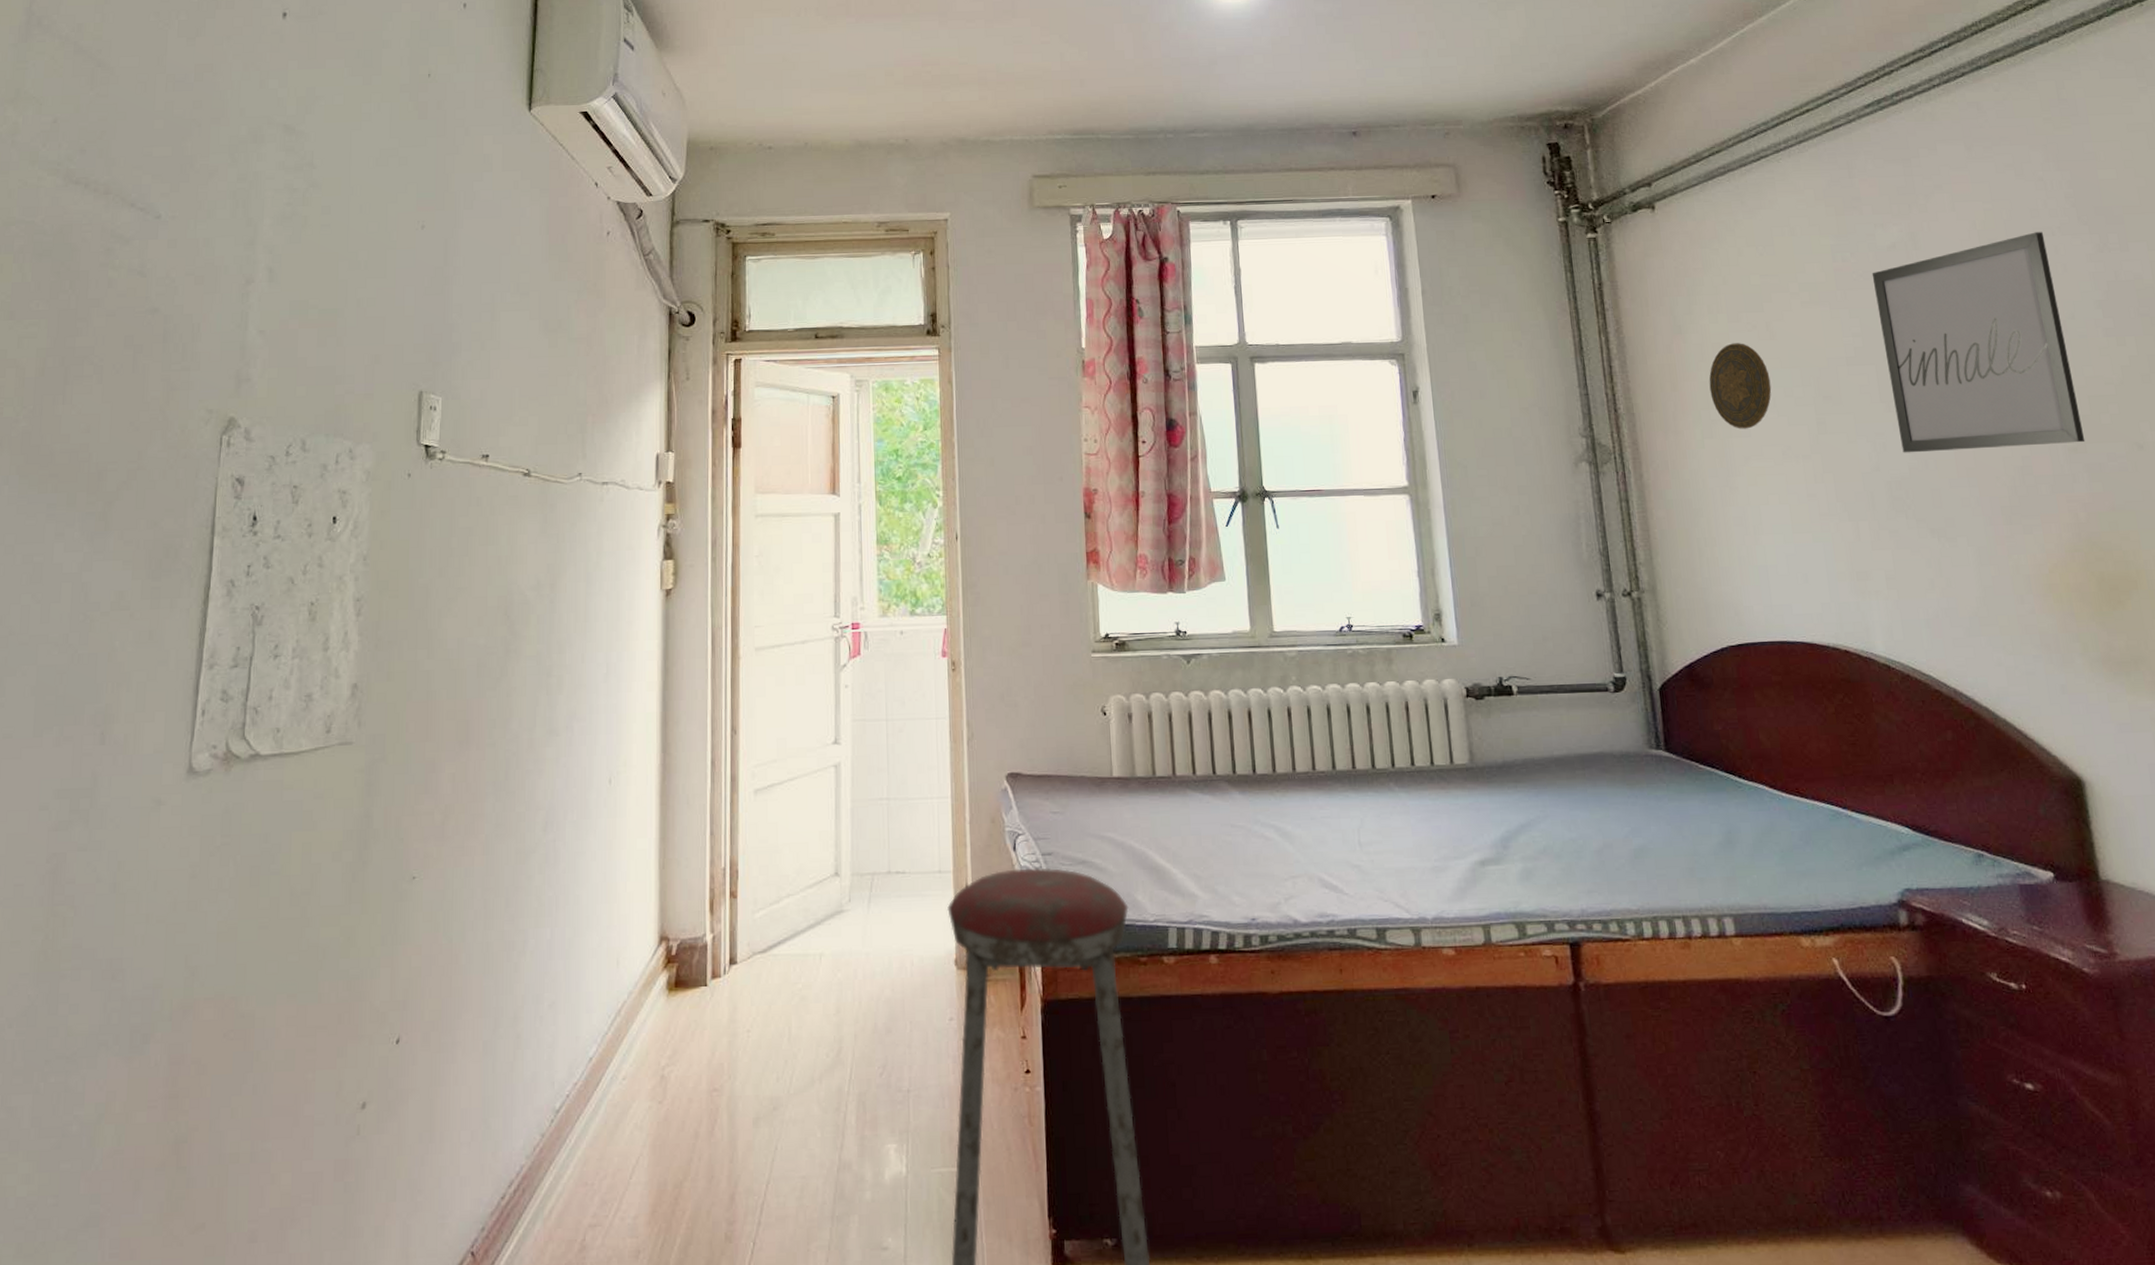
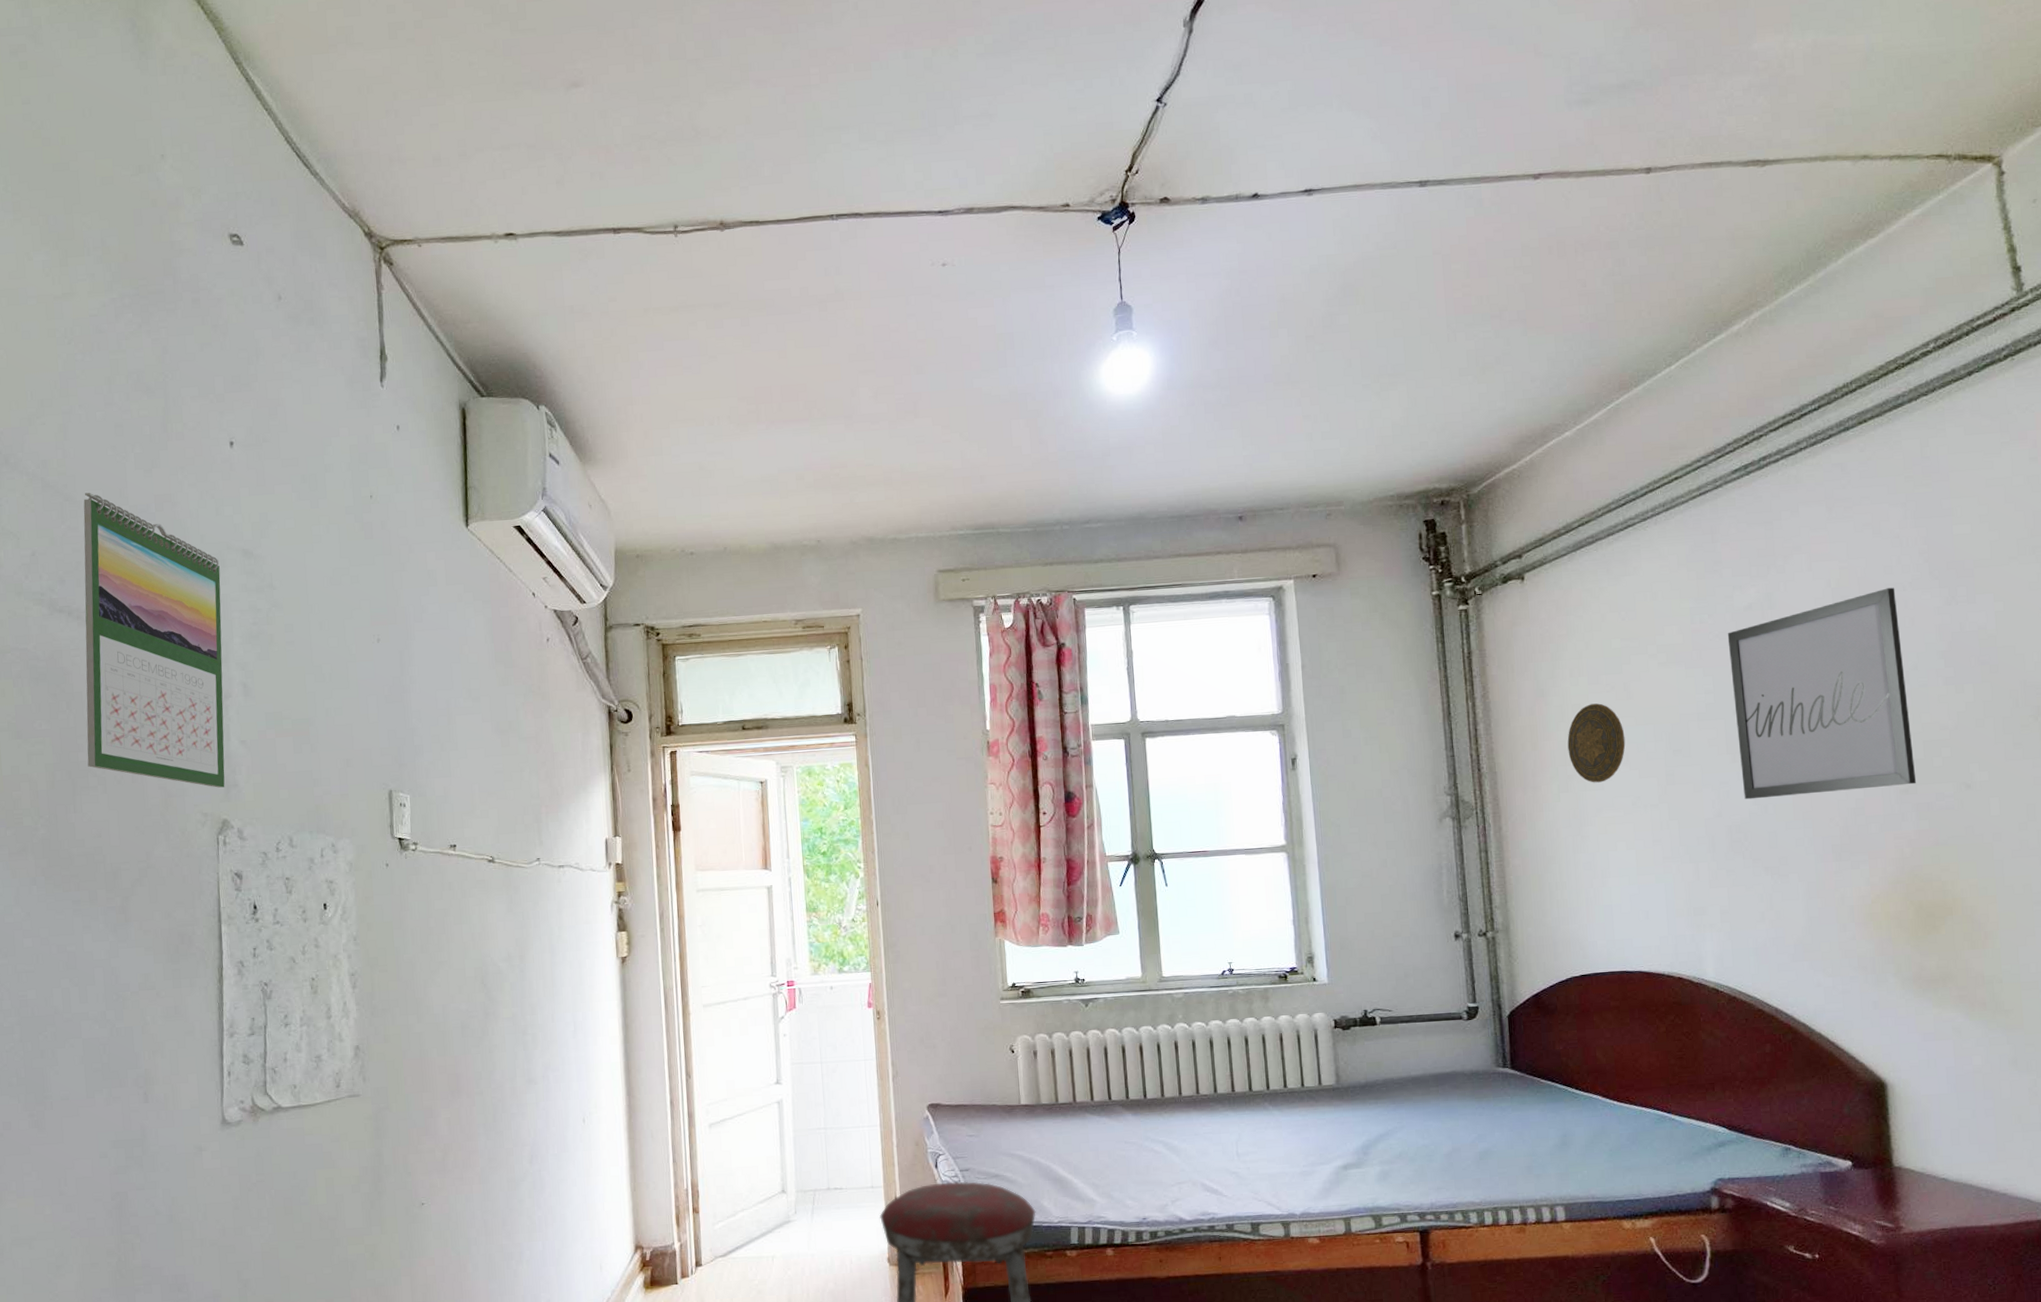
calendar: none [85,58,257,382] -> present [83,492,225,788]

